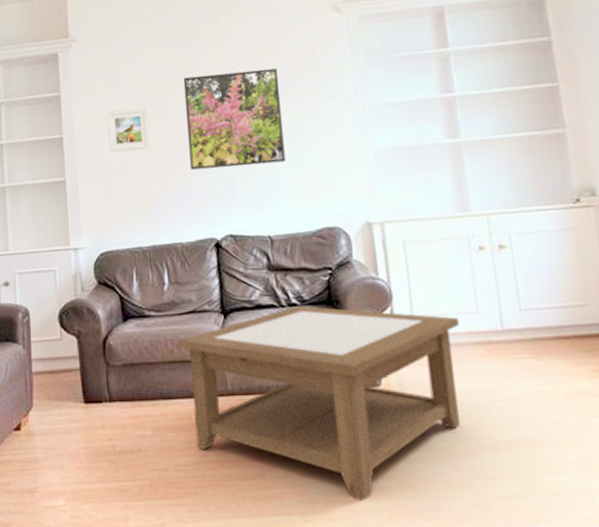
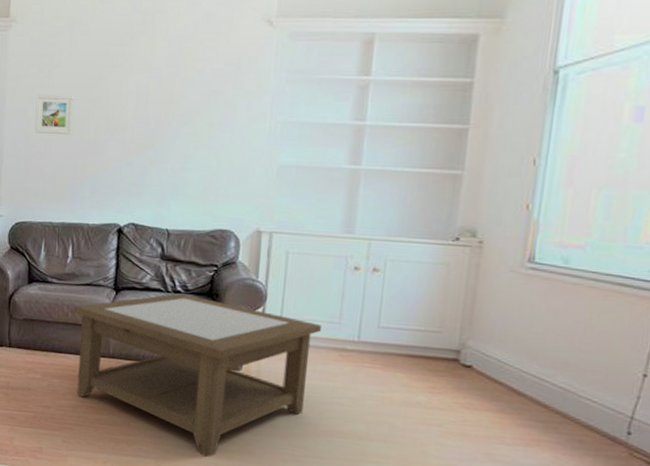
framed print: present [183,68,286,170] -> none [106,71,202,165]

